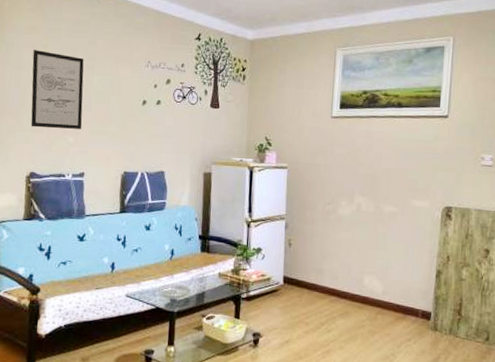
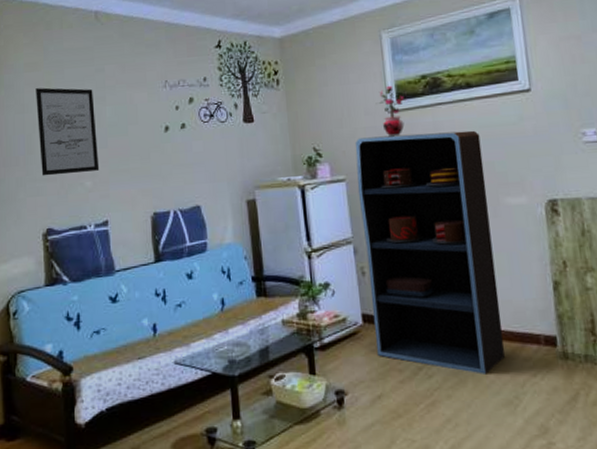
bookshelf: none [291,135,401,334] -> present [355,130,505,375]
potted plant: none [322,95,346,138] -> present [375,85,405,137]

